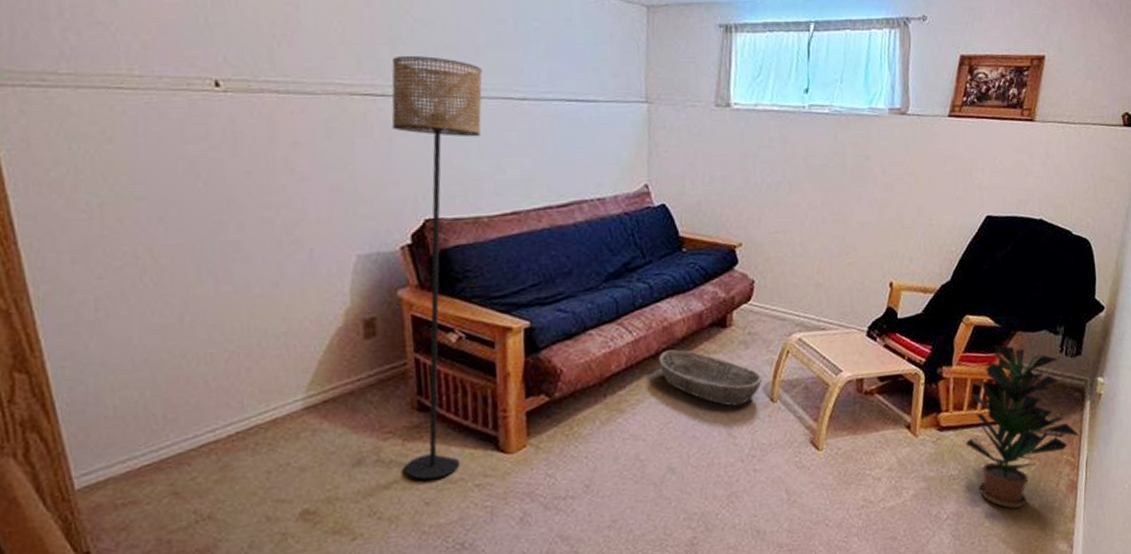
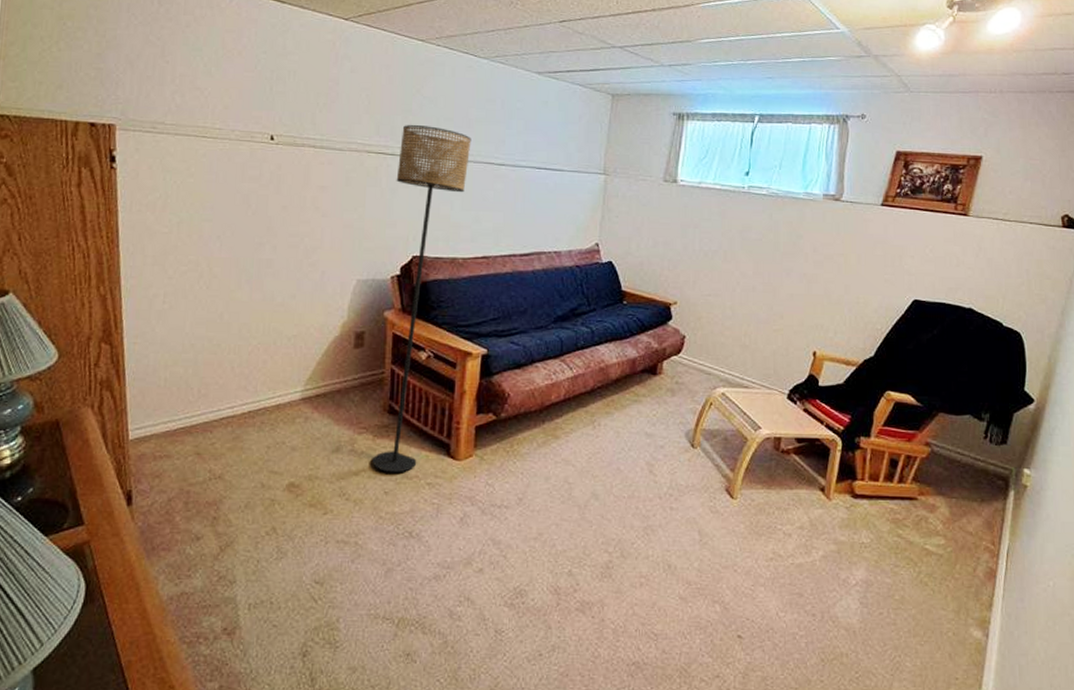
basket: present [658,349,762,407] -> none [593,389,685,447]
potted plant: present [965,345,1080,509] -> none [879,423,1002,586]

